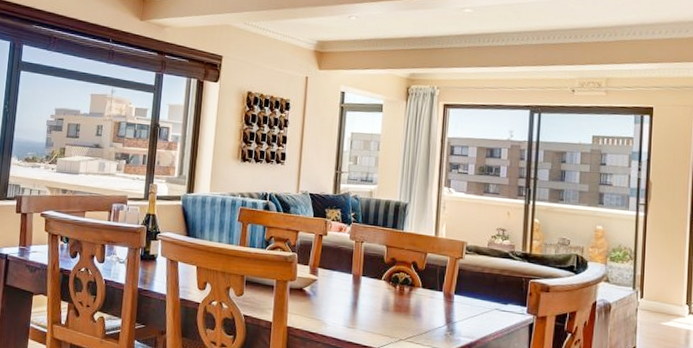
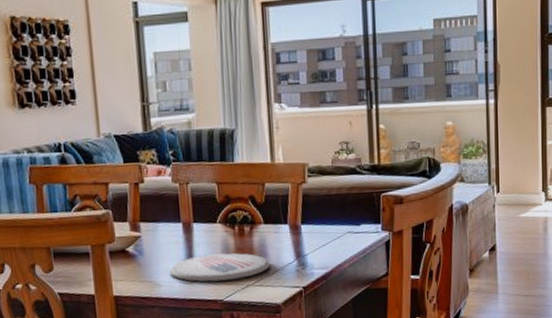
plate: none [335,305,422,333] -> present [169,253,270,283]

